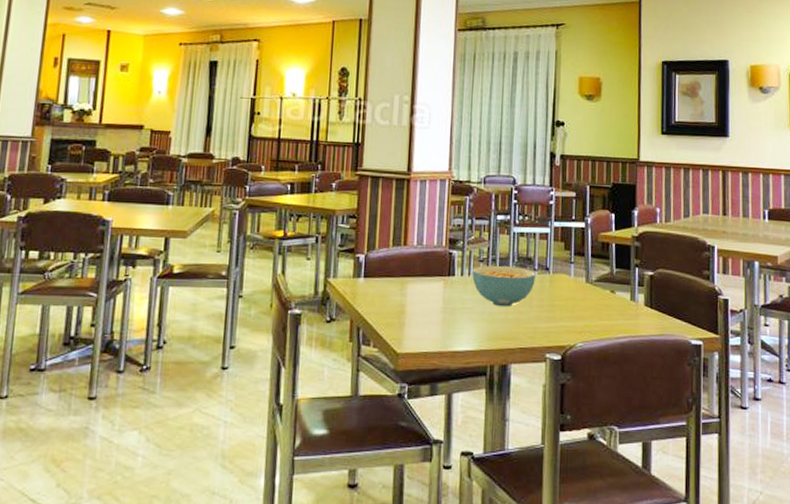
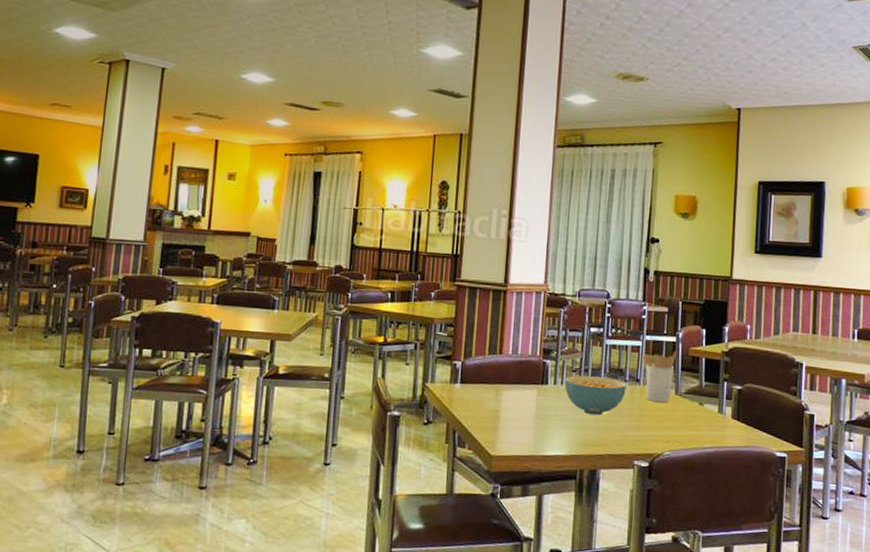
utensil holder: none [551,237,586,291] -> present [642,350,677,402]

